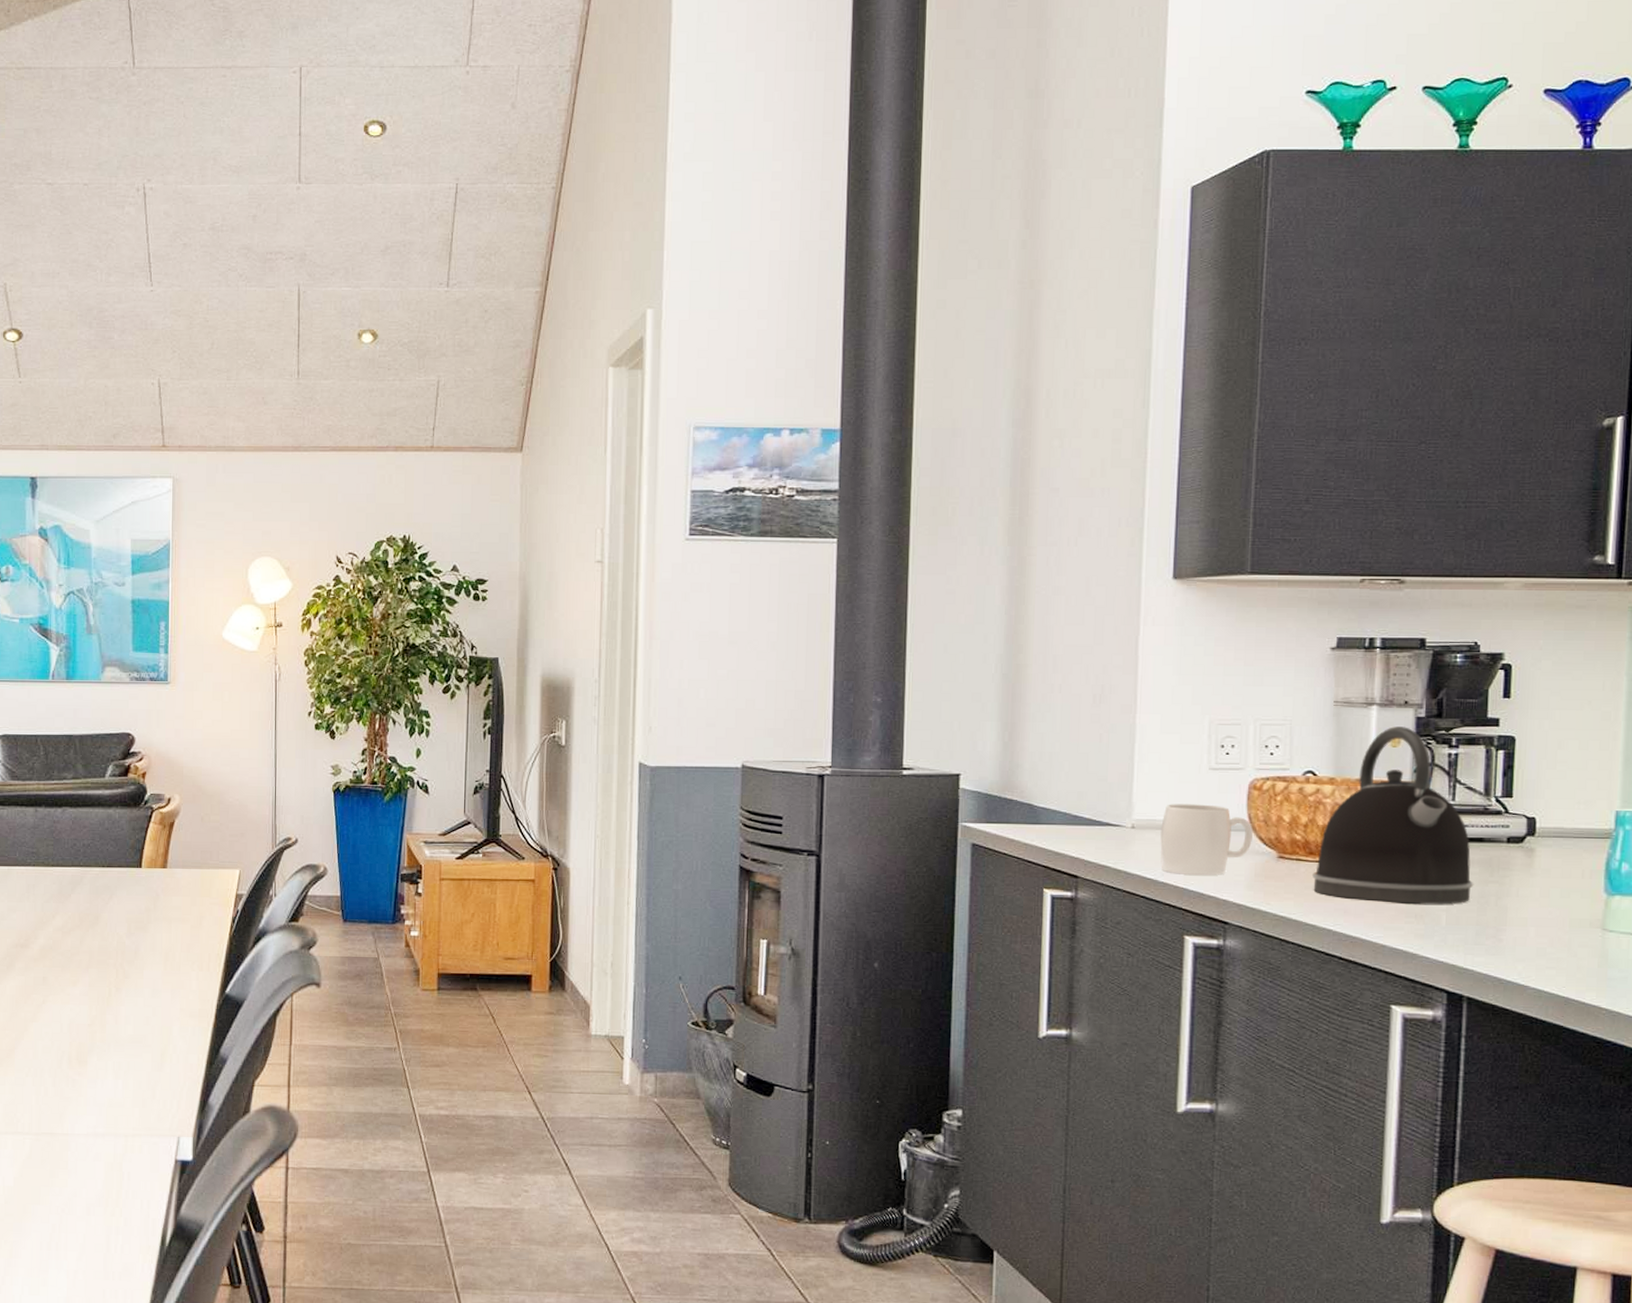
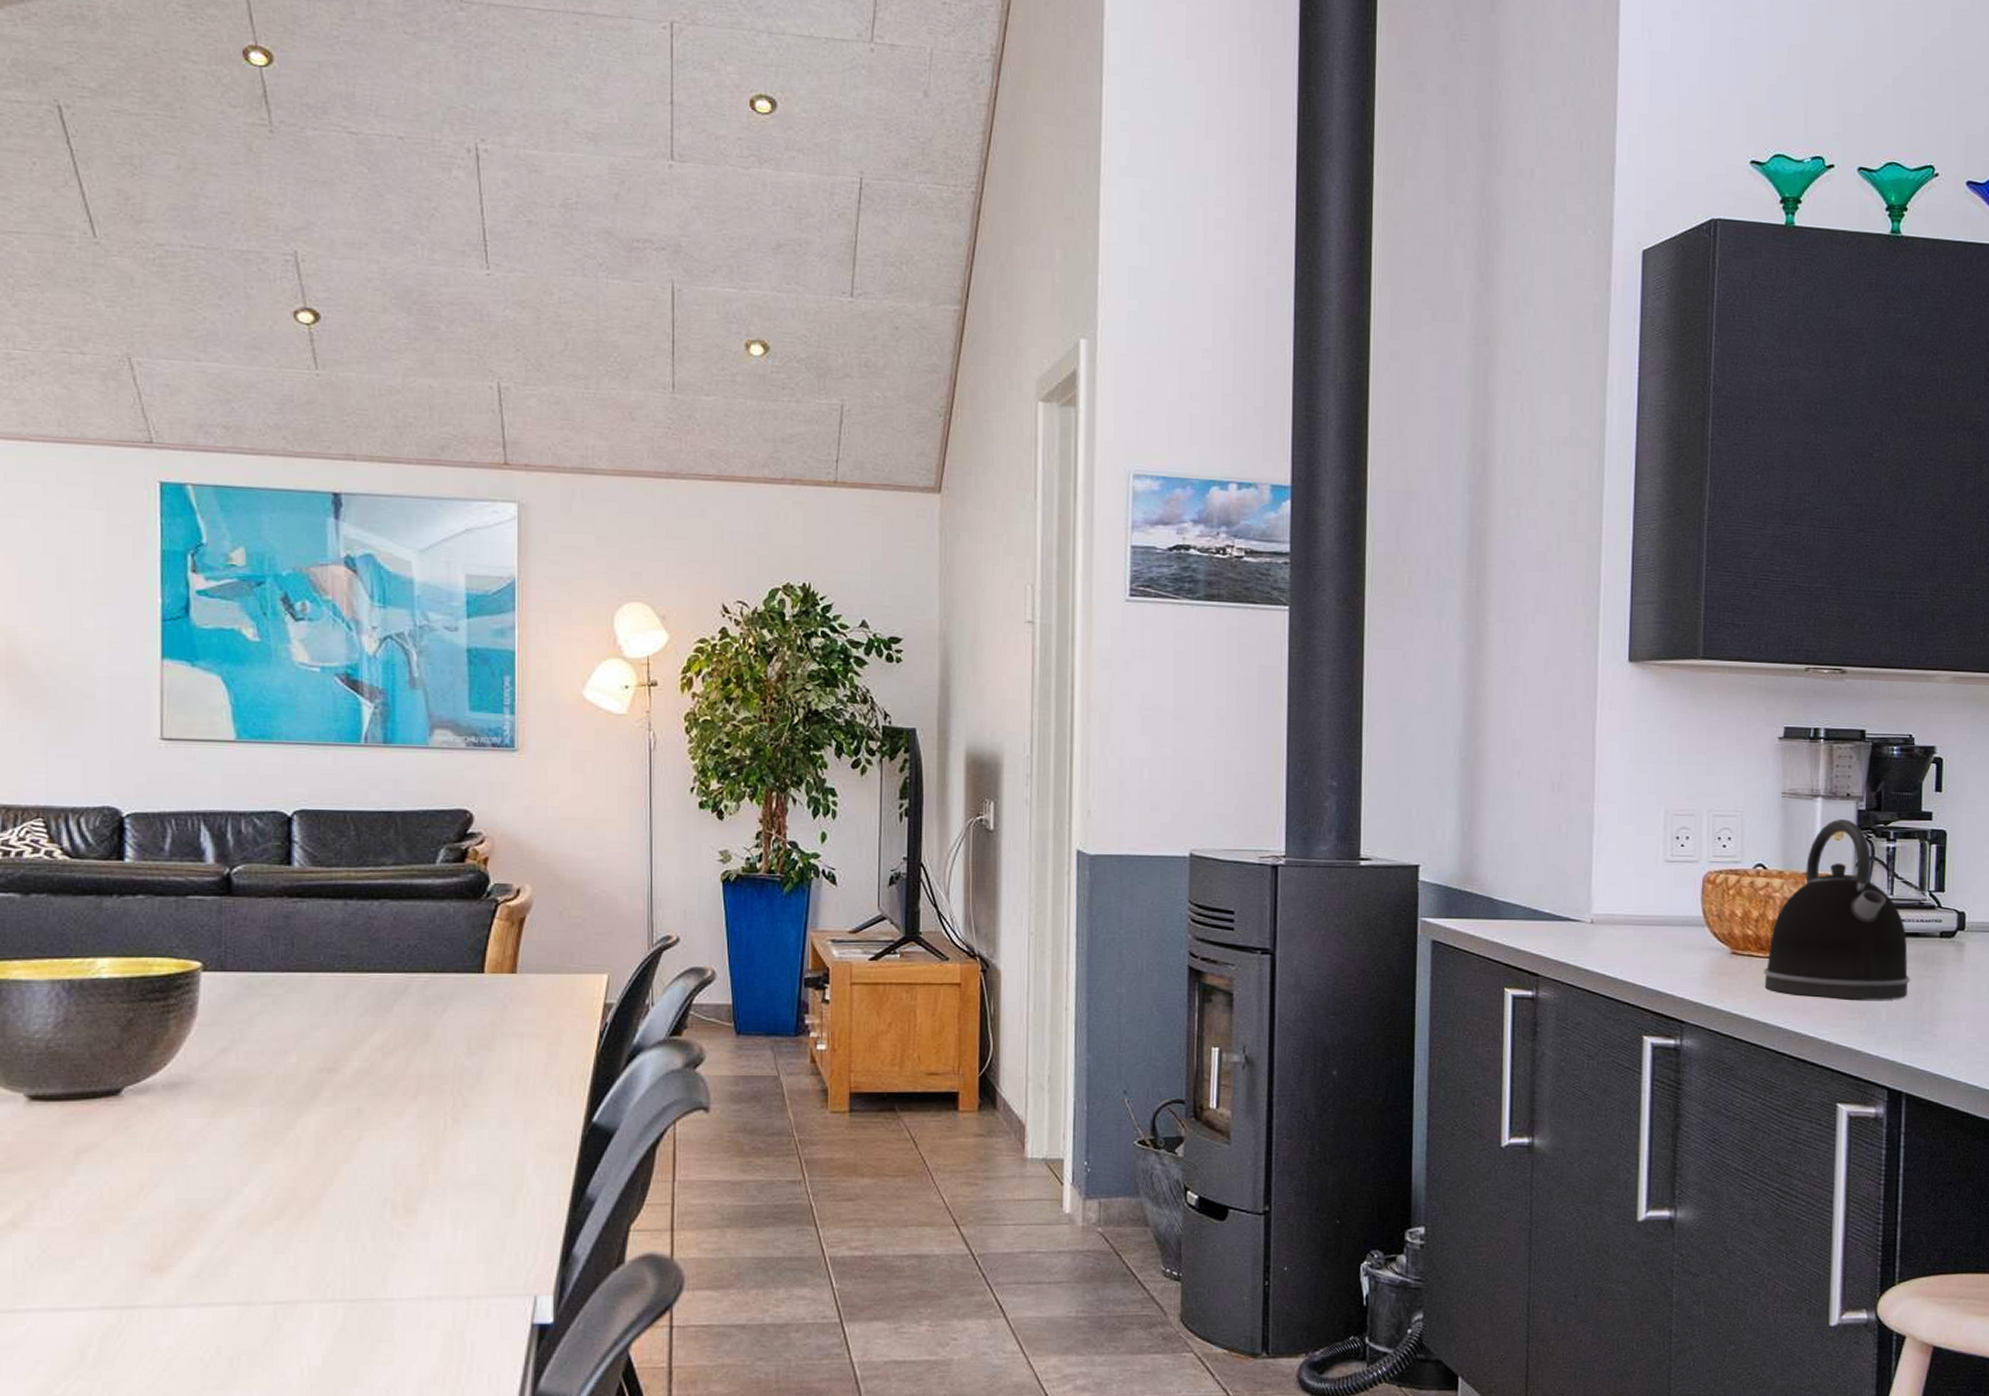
mug: present [1160,804,1253,875] -> none [1618,898,1707,972]

